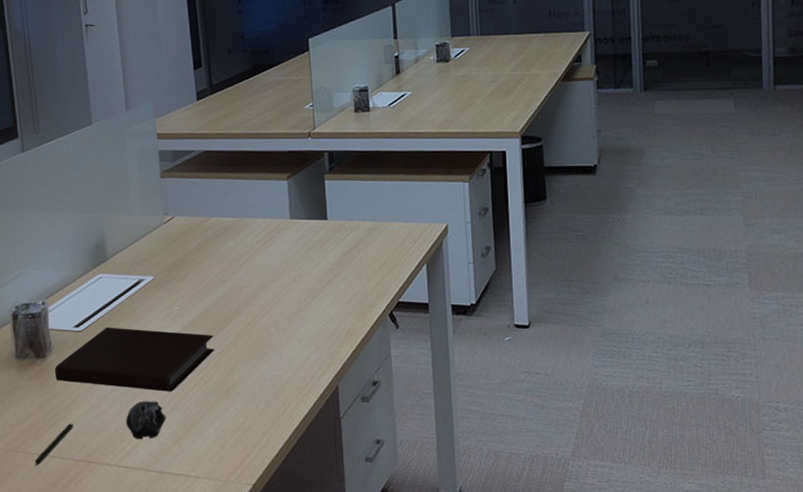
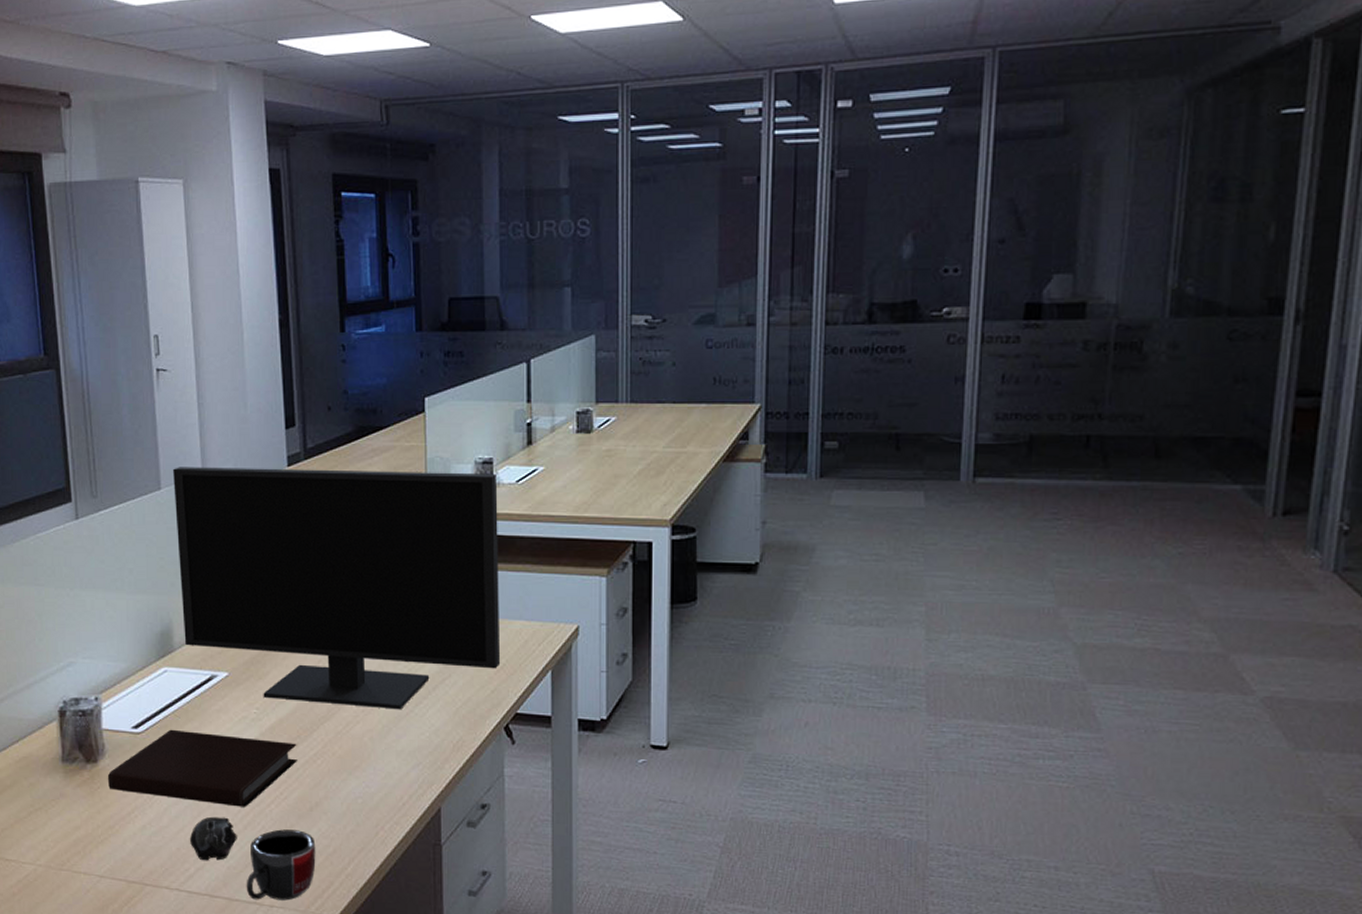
pen: present [34,424,74,466] -> none [81,839,129,887]
monitor: none [102,99,383,303] -> present [173,467,501,710]
mug: none [175,410,234,472] -> present [246,829,316,901]

